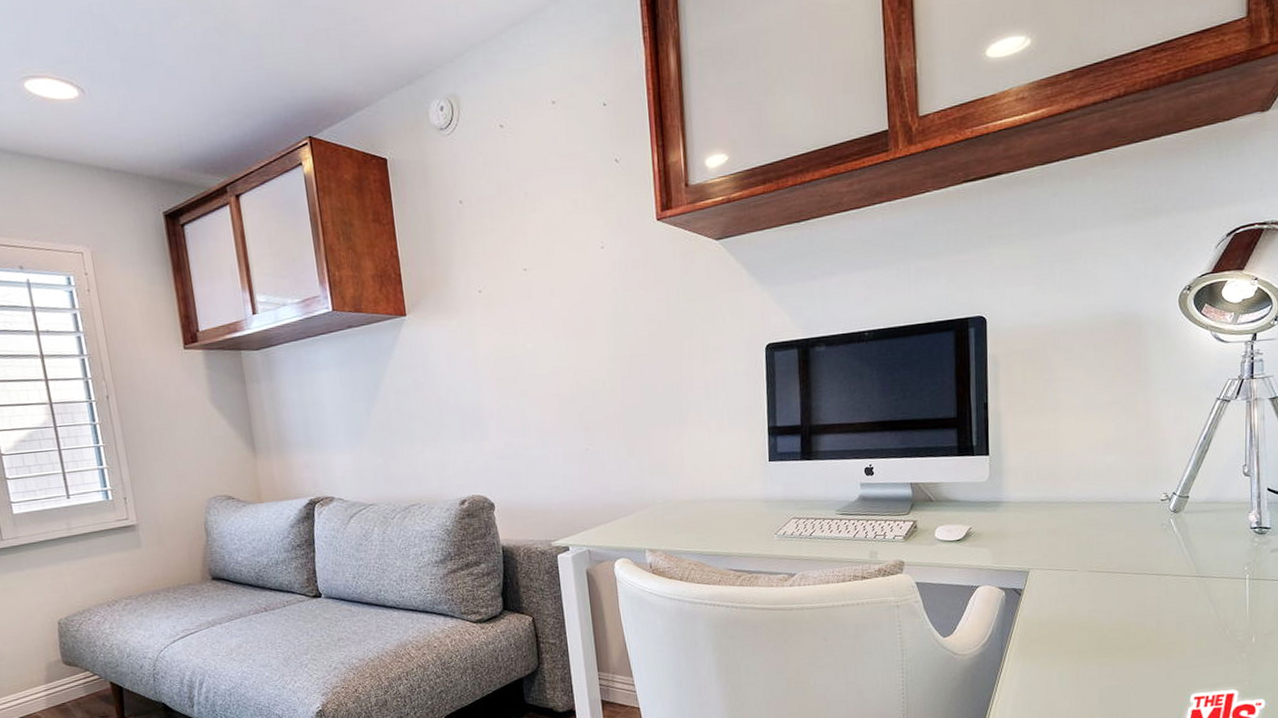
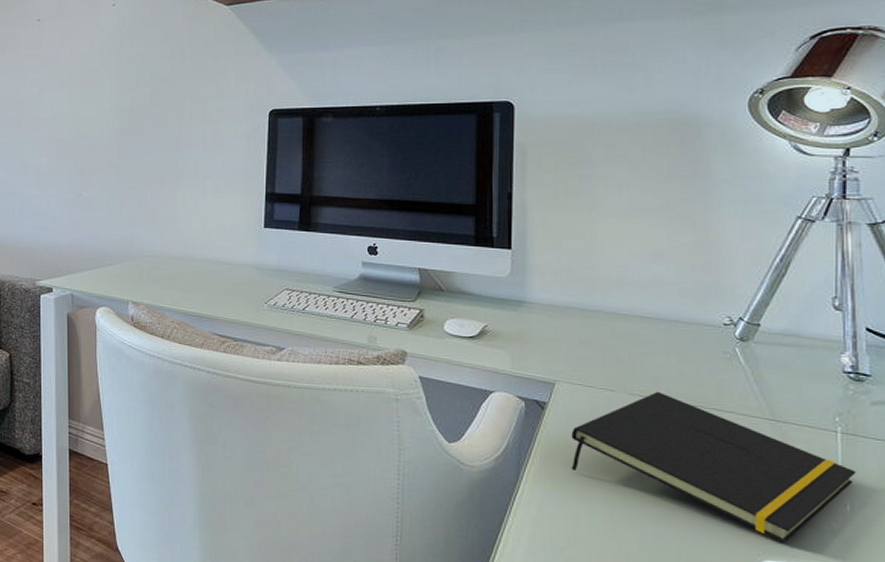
notepad: none [1043,565,1259,677] -> present [571,391,856,544]

